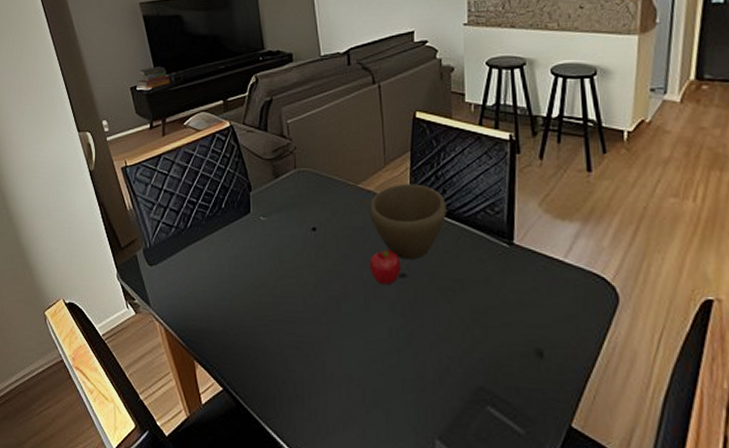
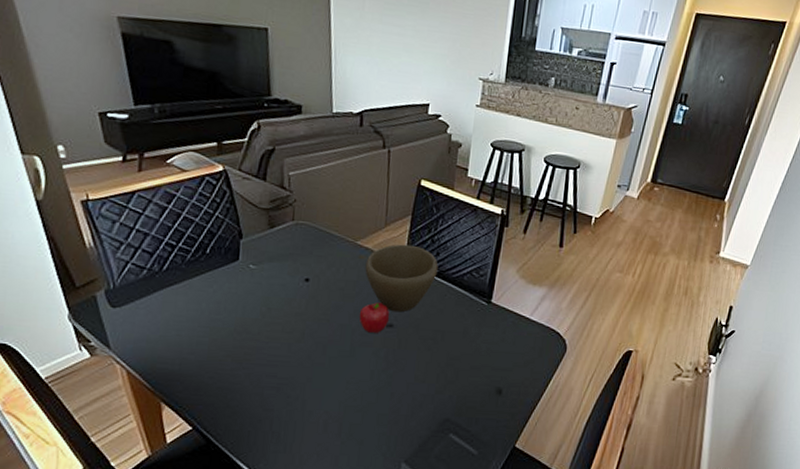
books: present [136,66,170,89] -> none [107,93,153,118]

